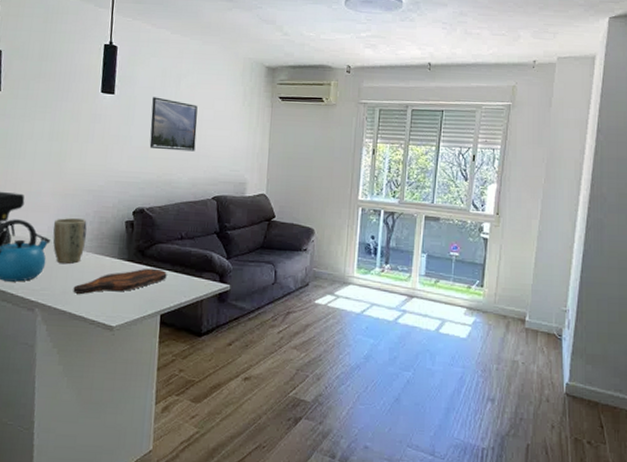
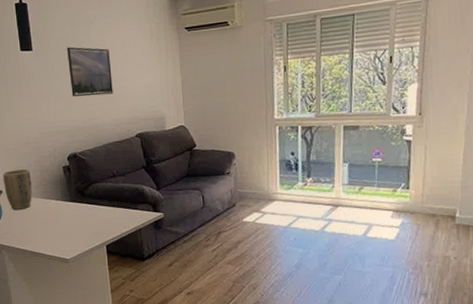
cutting board: present [73,268,167,294] -> none [29,205,106,234]

